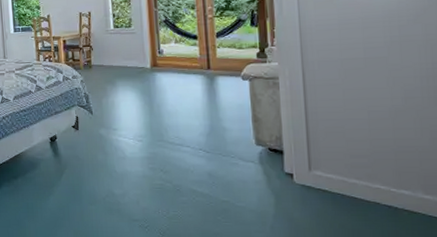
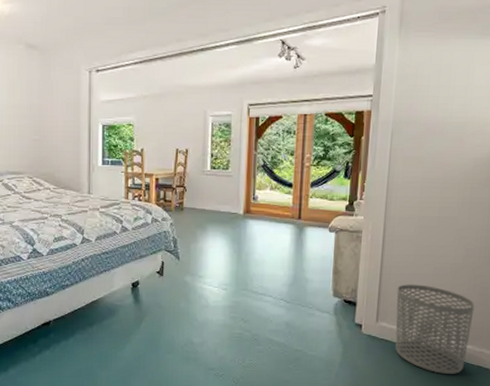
waste bin: none [328,130,427,228] -> present [395,284,475,374]

